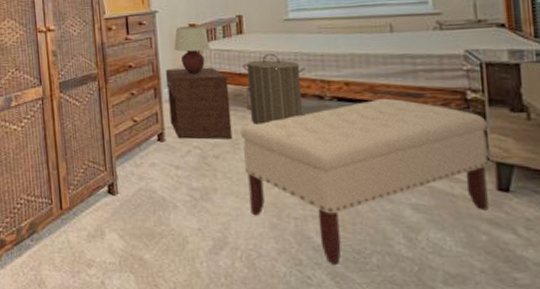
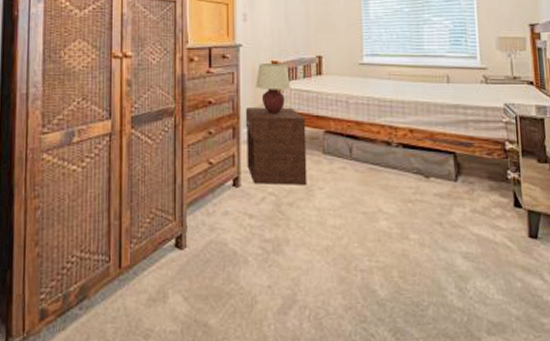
bench: present [241,98,489,266] -> none [315,146,522,321]
laundry hamper: present [243,53,306,126] -> none [320,97,377,171]

